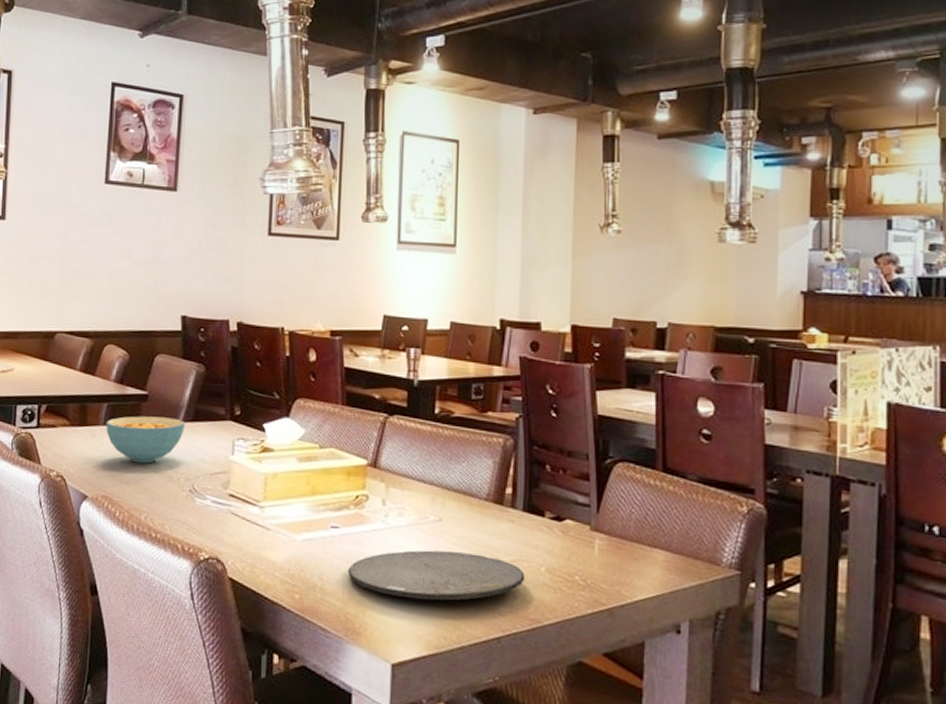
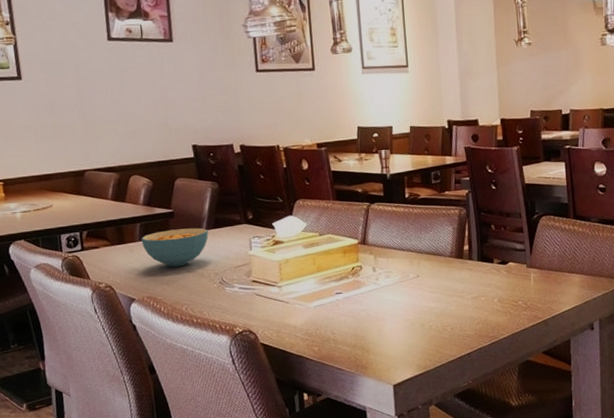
plate: present [347,550,525,601] -> none [352,297,484,337]

